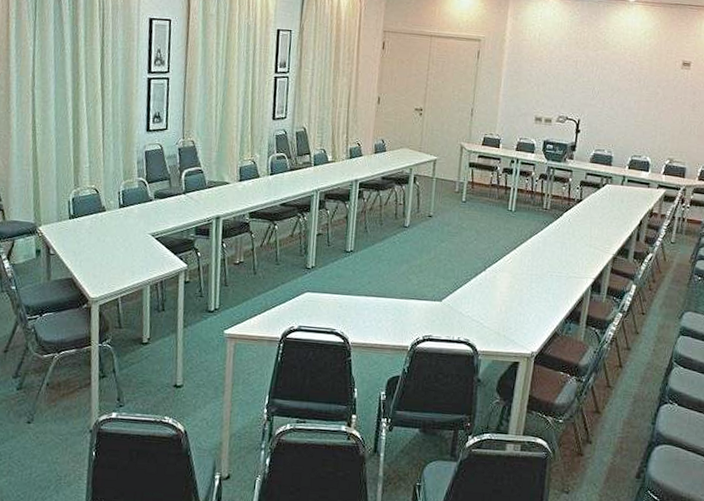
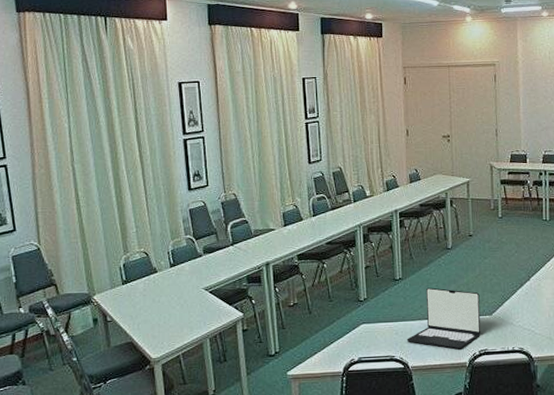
laptop: none [350,264,432,332] -> present [406,287,481,350]

